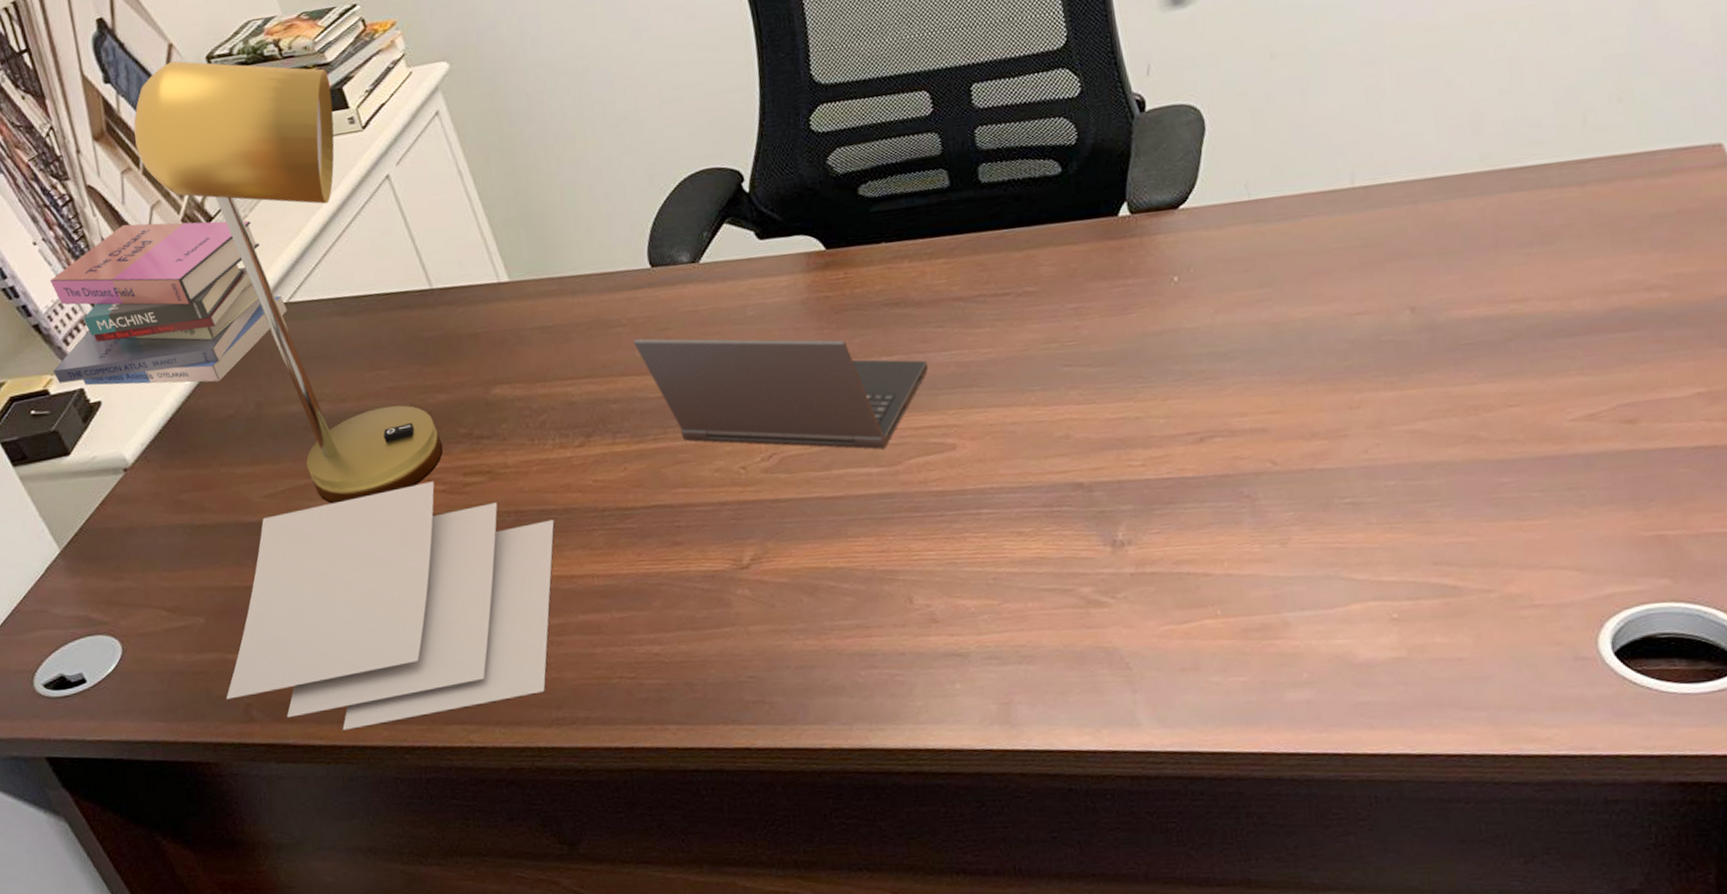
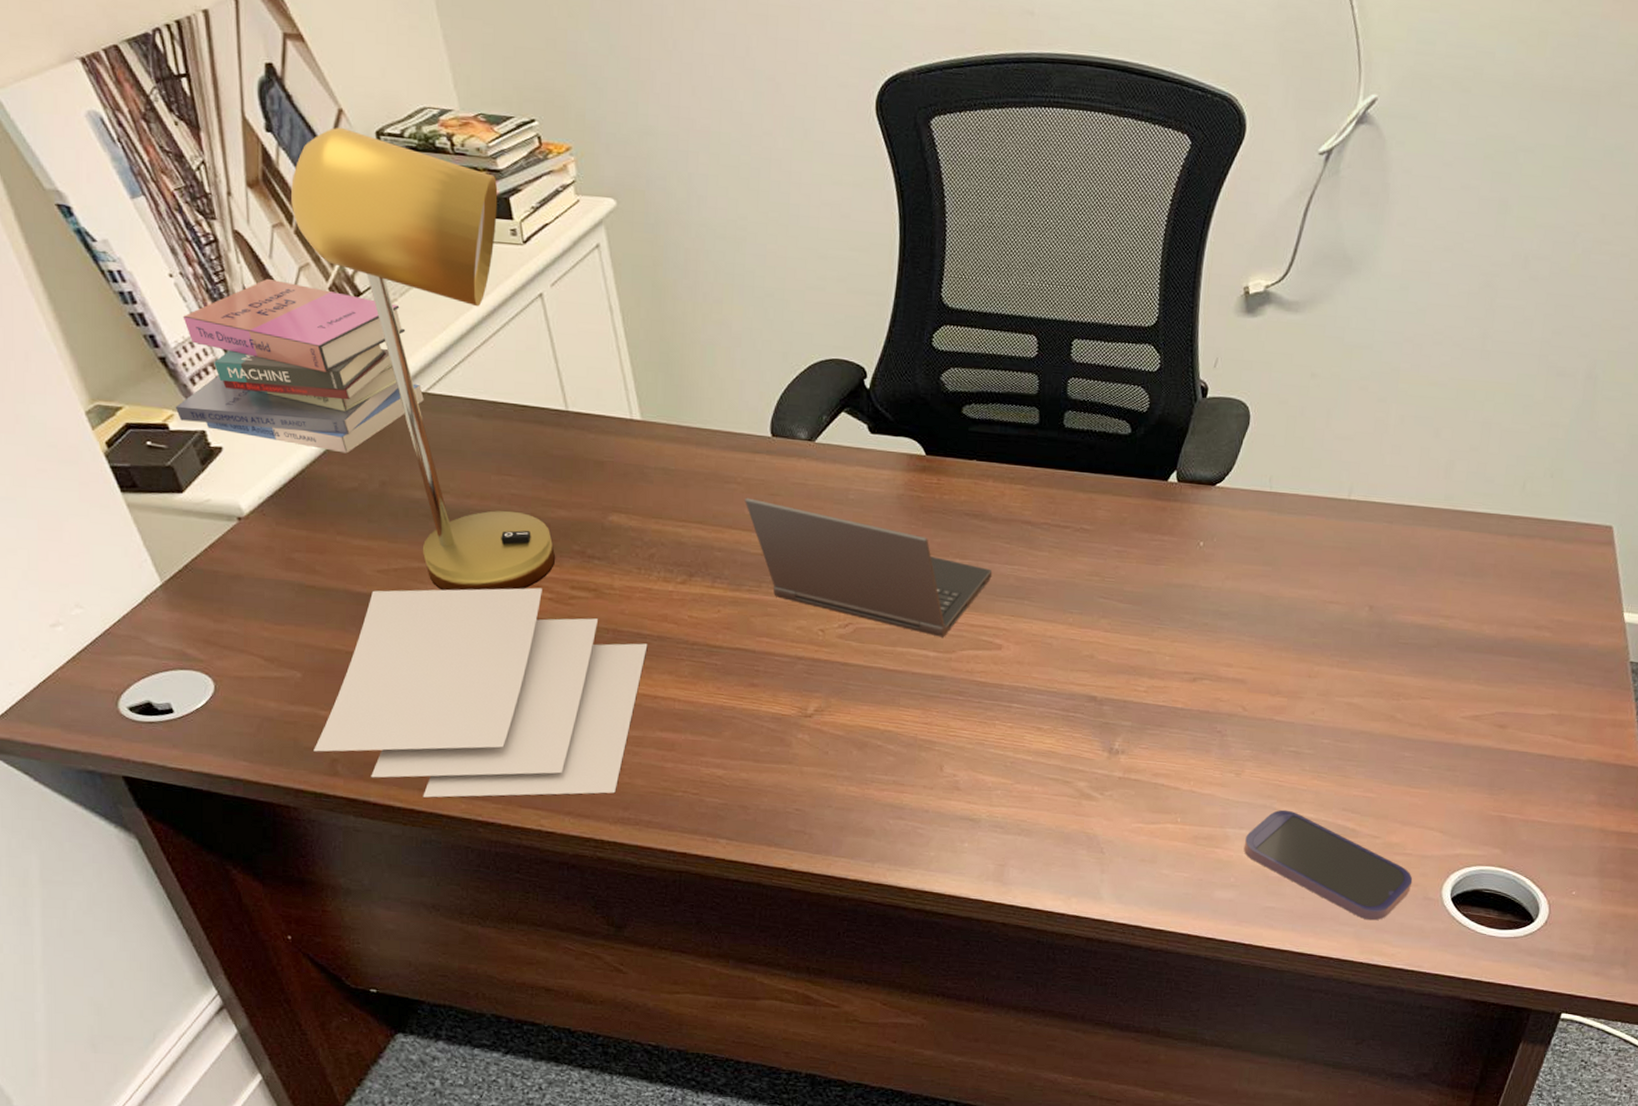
mobile phone: none [1311,576,1554,699] -> present [1243,810,1413,921]

